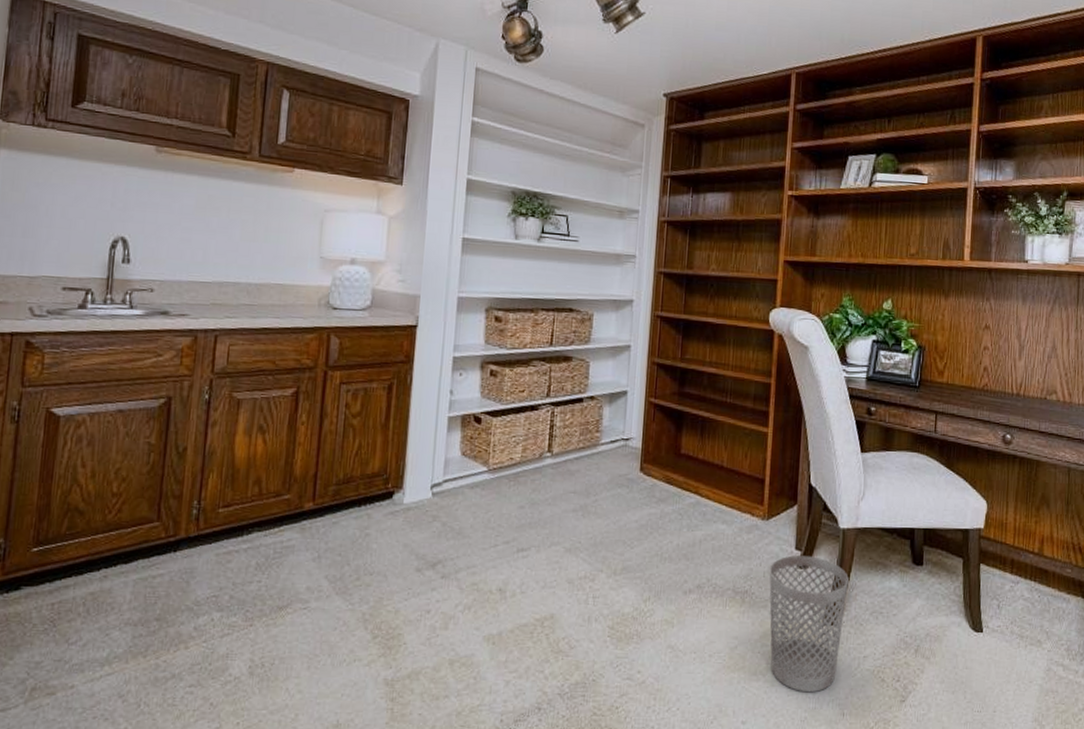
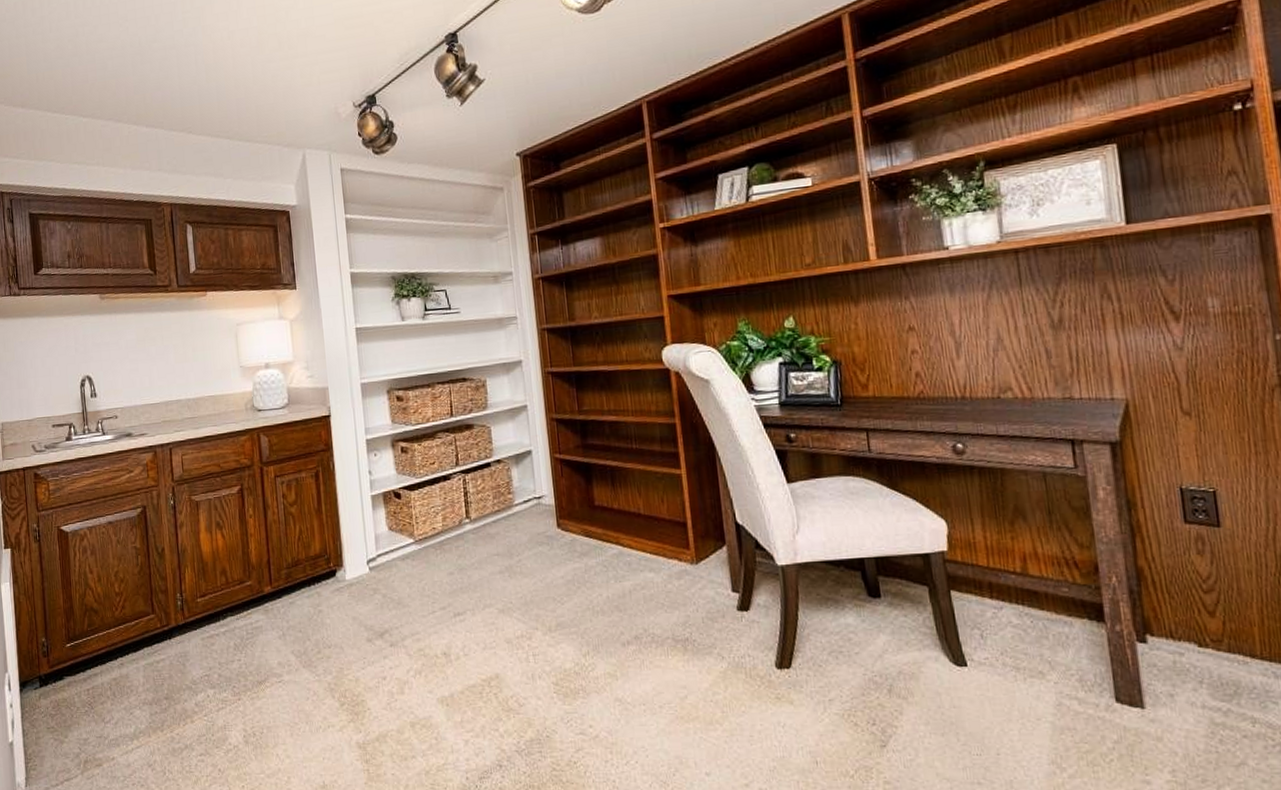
wastebasket: present [769,555,849,693] -> none [707,597,801,741]

